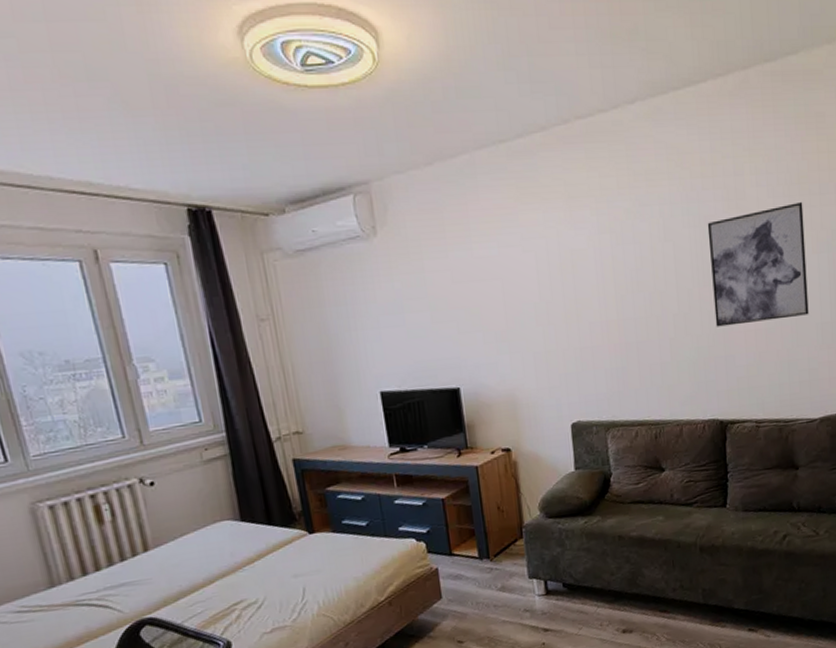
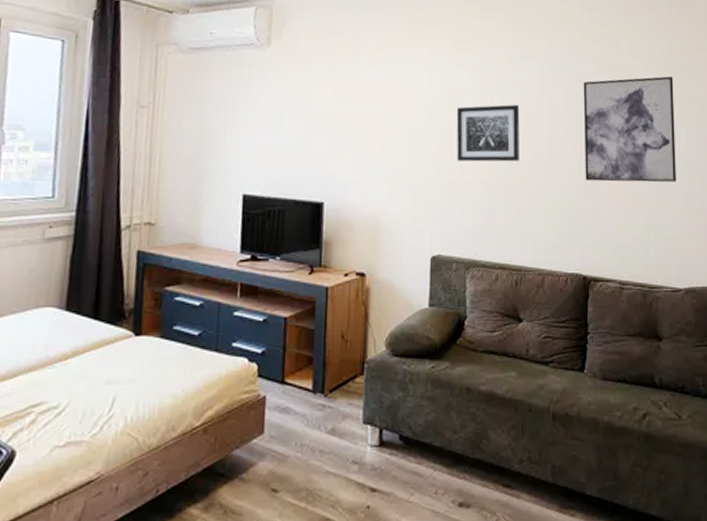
wall art: none [578,258,648,327] -> present [456,104,520,162]

